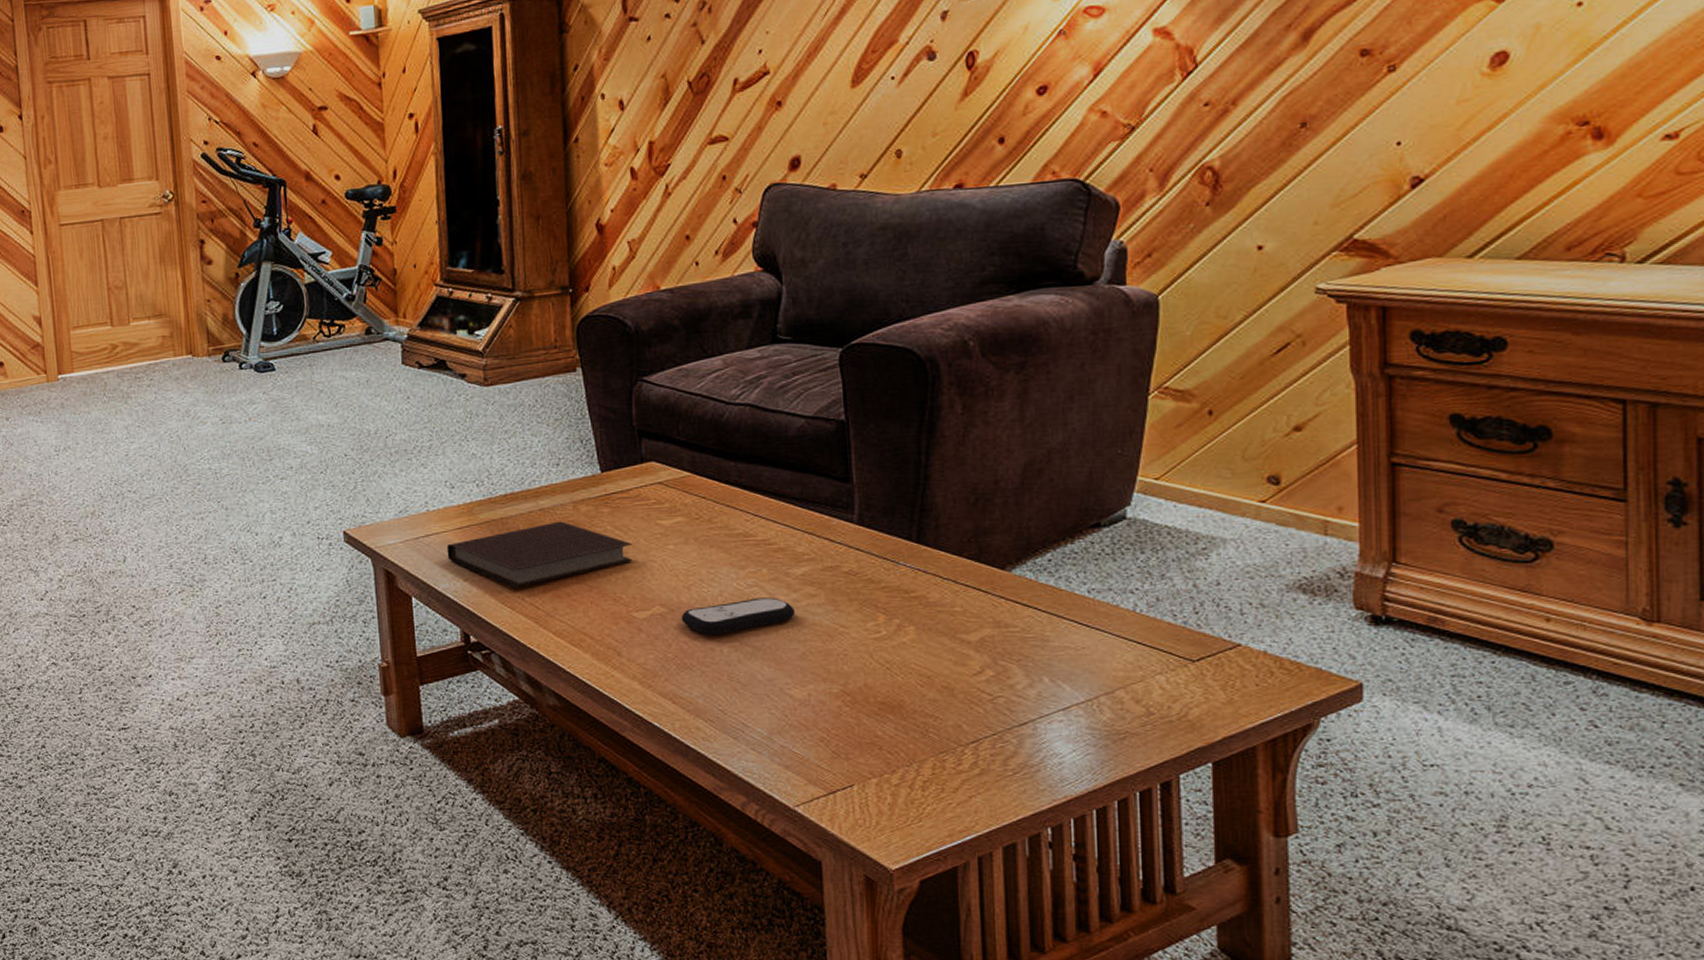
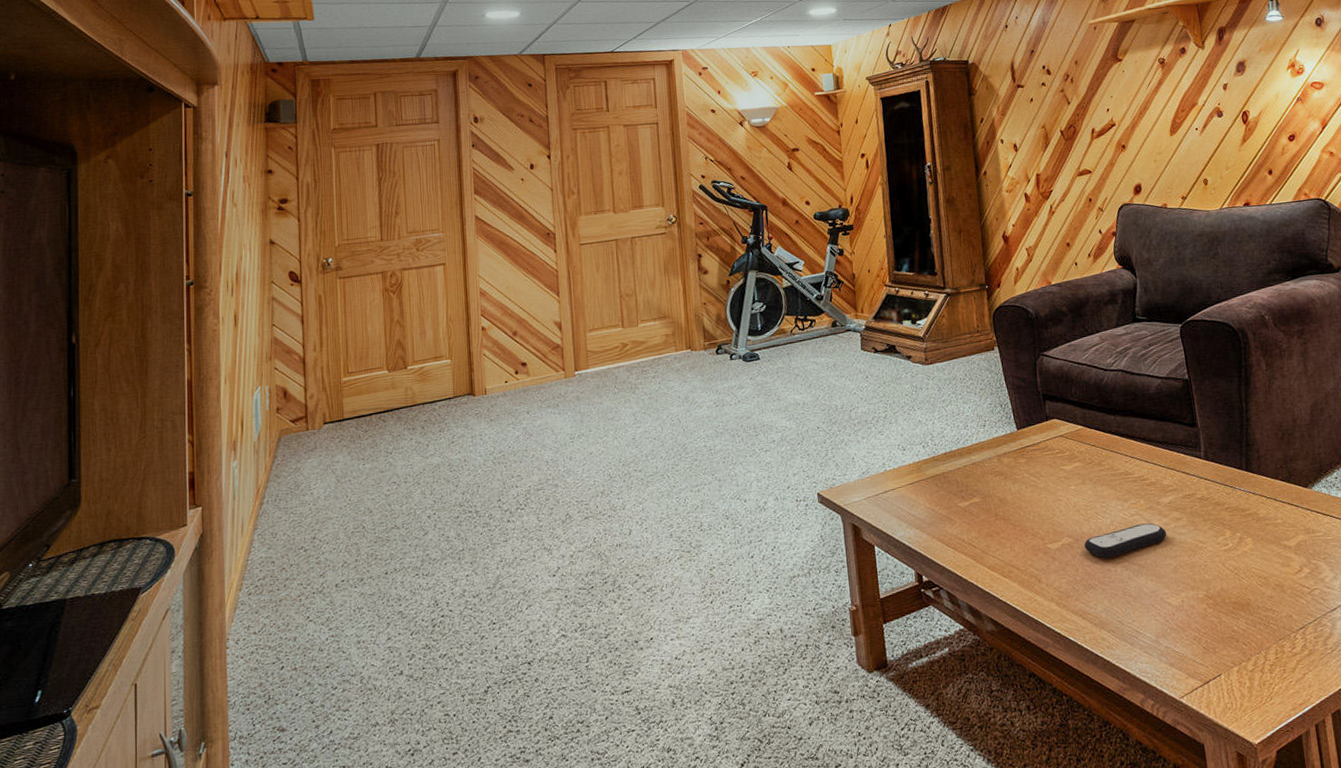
notebook: present [446,521,634,588] -> none [901,472,1046,531]

